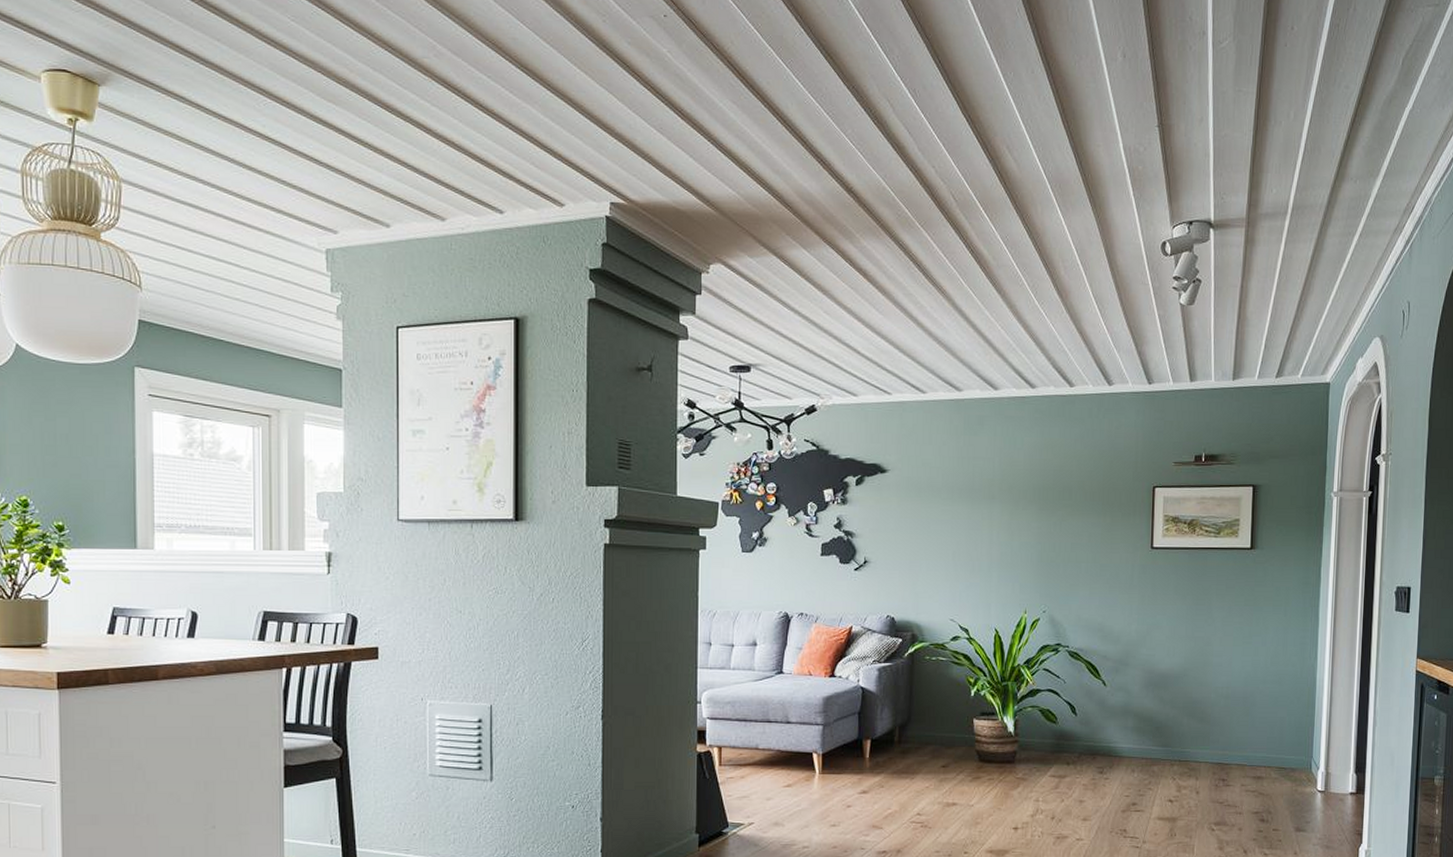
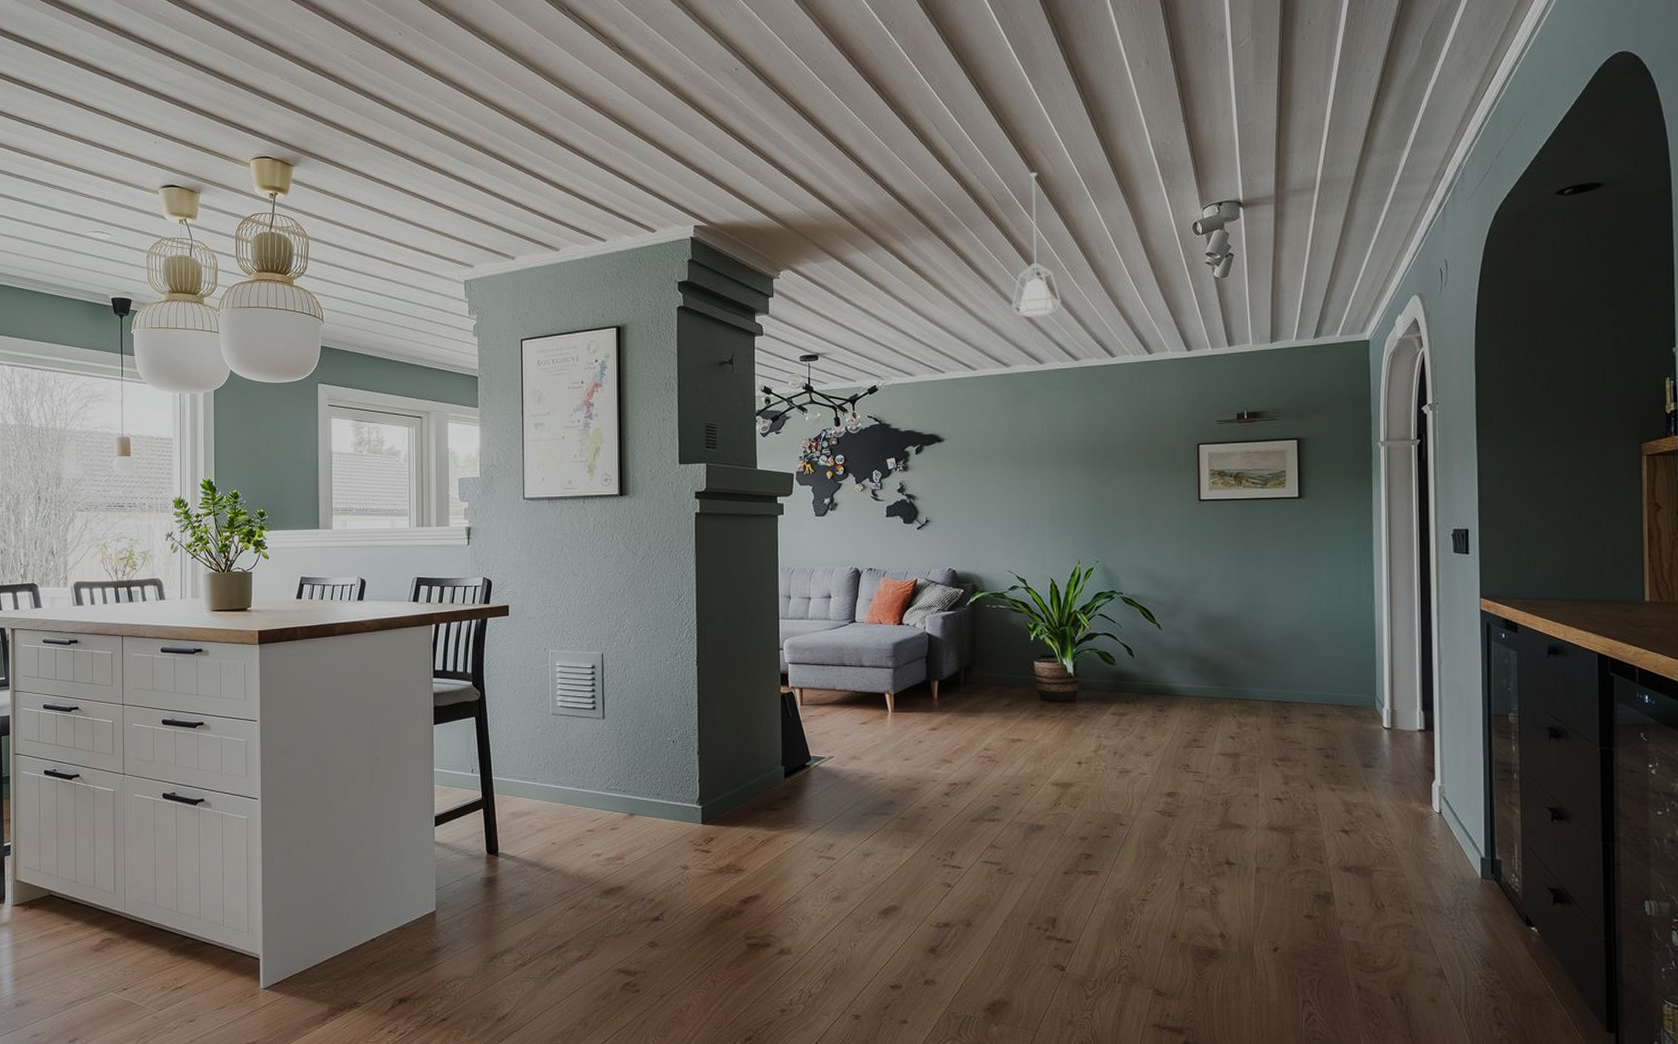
pendant lamp: none [966,171,1020,337] -> present [1011,172,1061,318]

